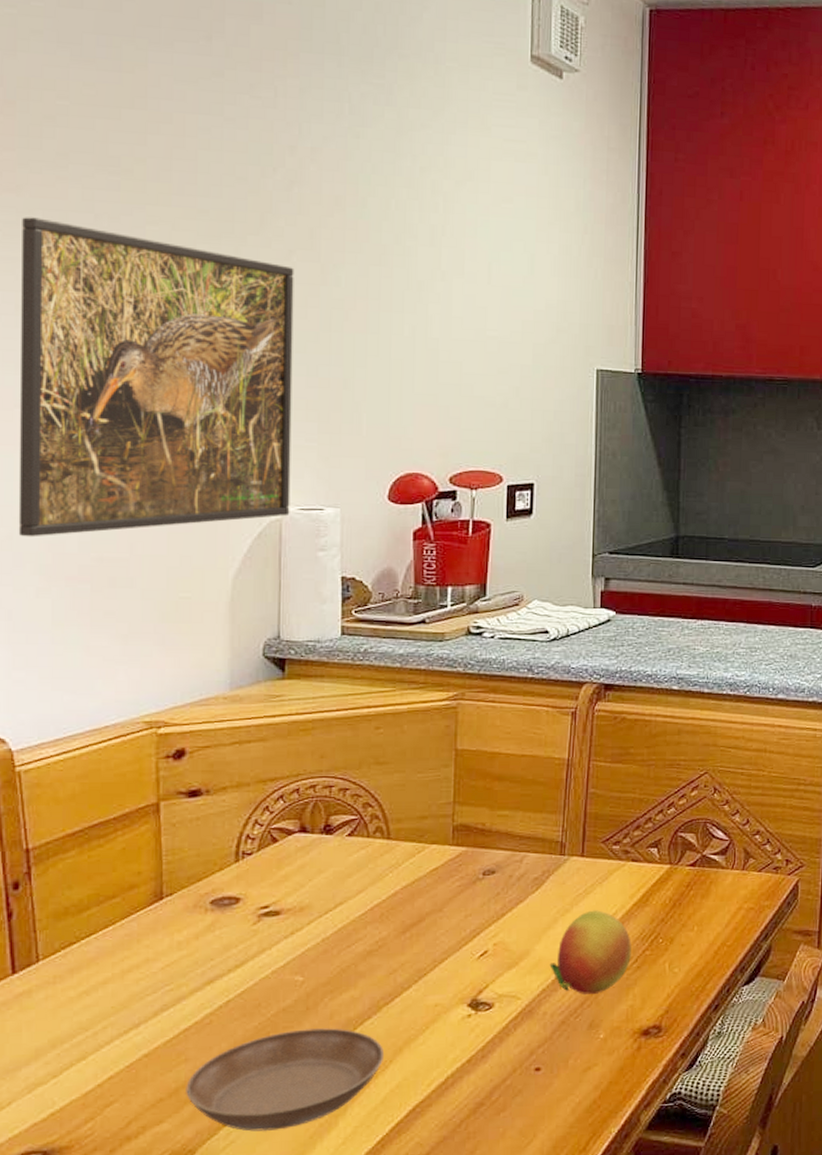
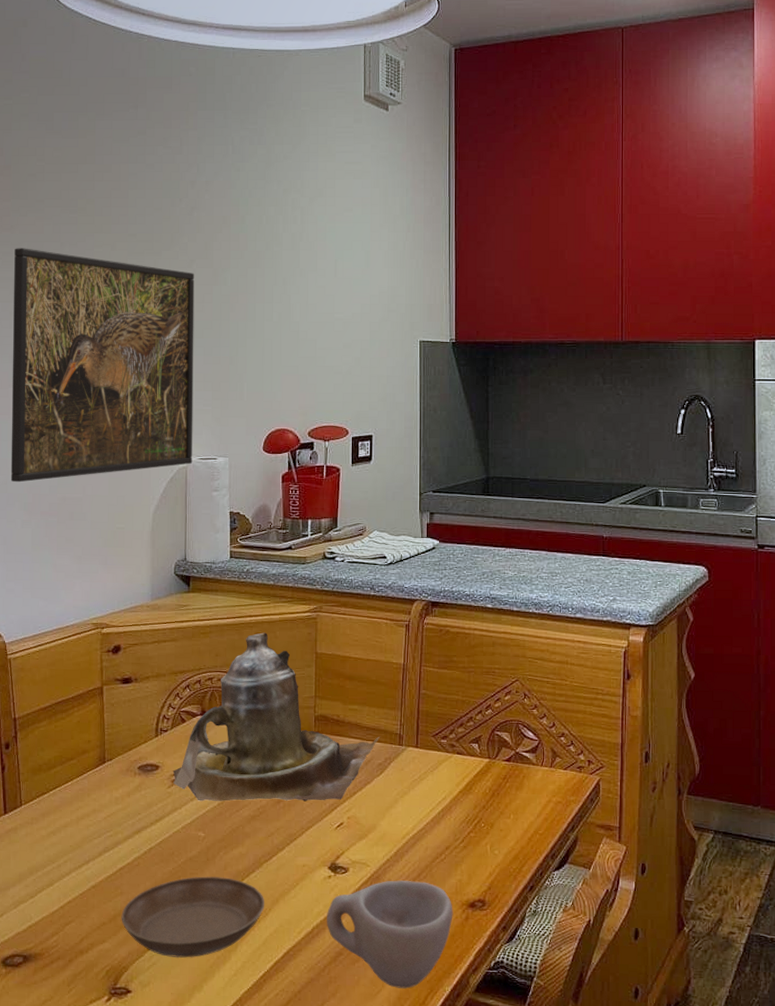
teapot: none [259,727,536,938] -> present [172,632,379,802]
cup: none [465,1011,623,1136] -> present [327,880,453,989]
fruit: present [549,910,631,994] -> none [392,794,458,867]

